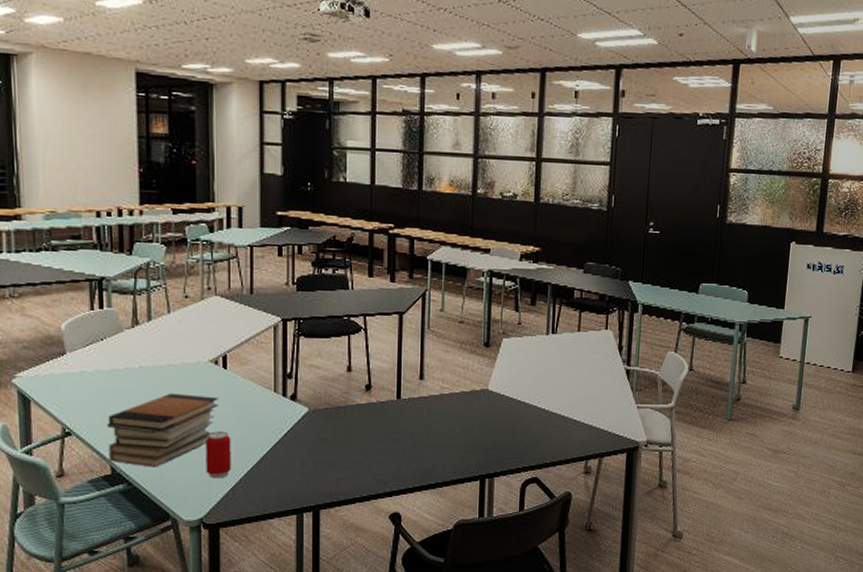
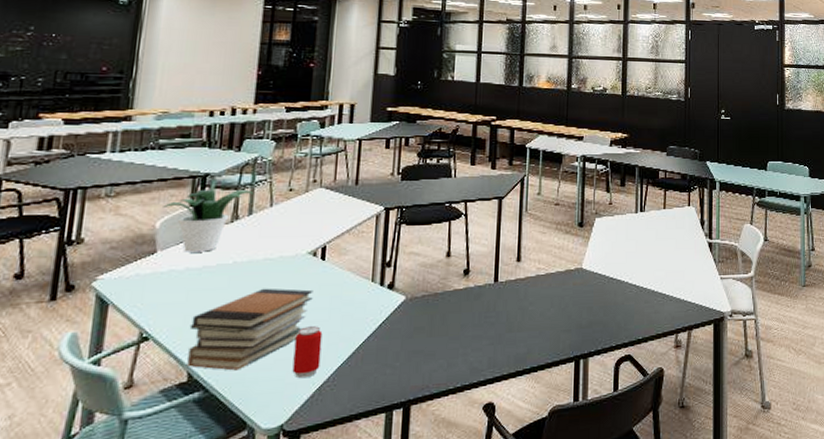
potted plant: none [65,293,151,355] -> present [162,189,254,252]

